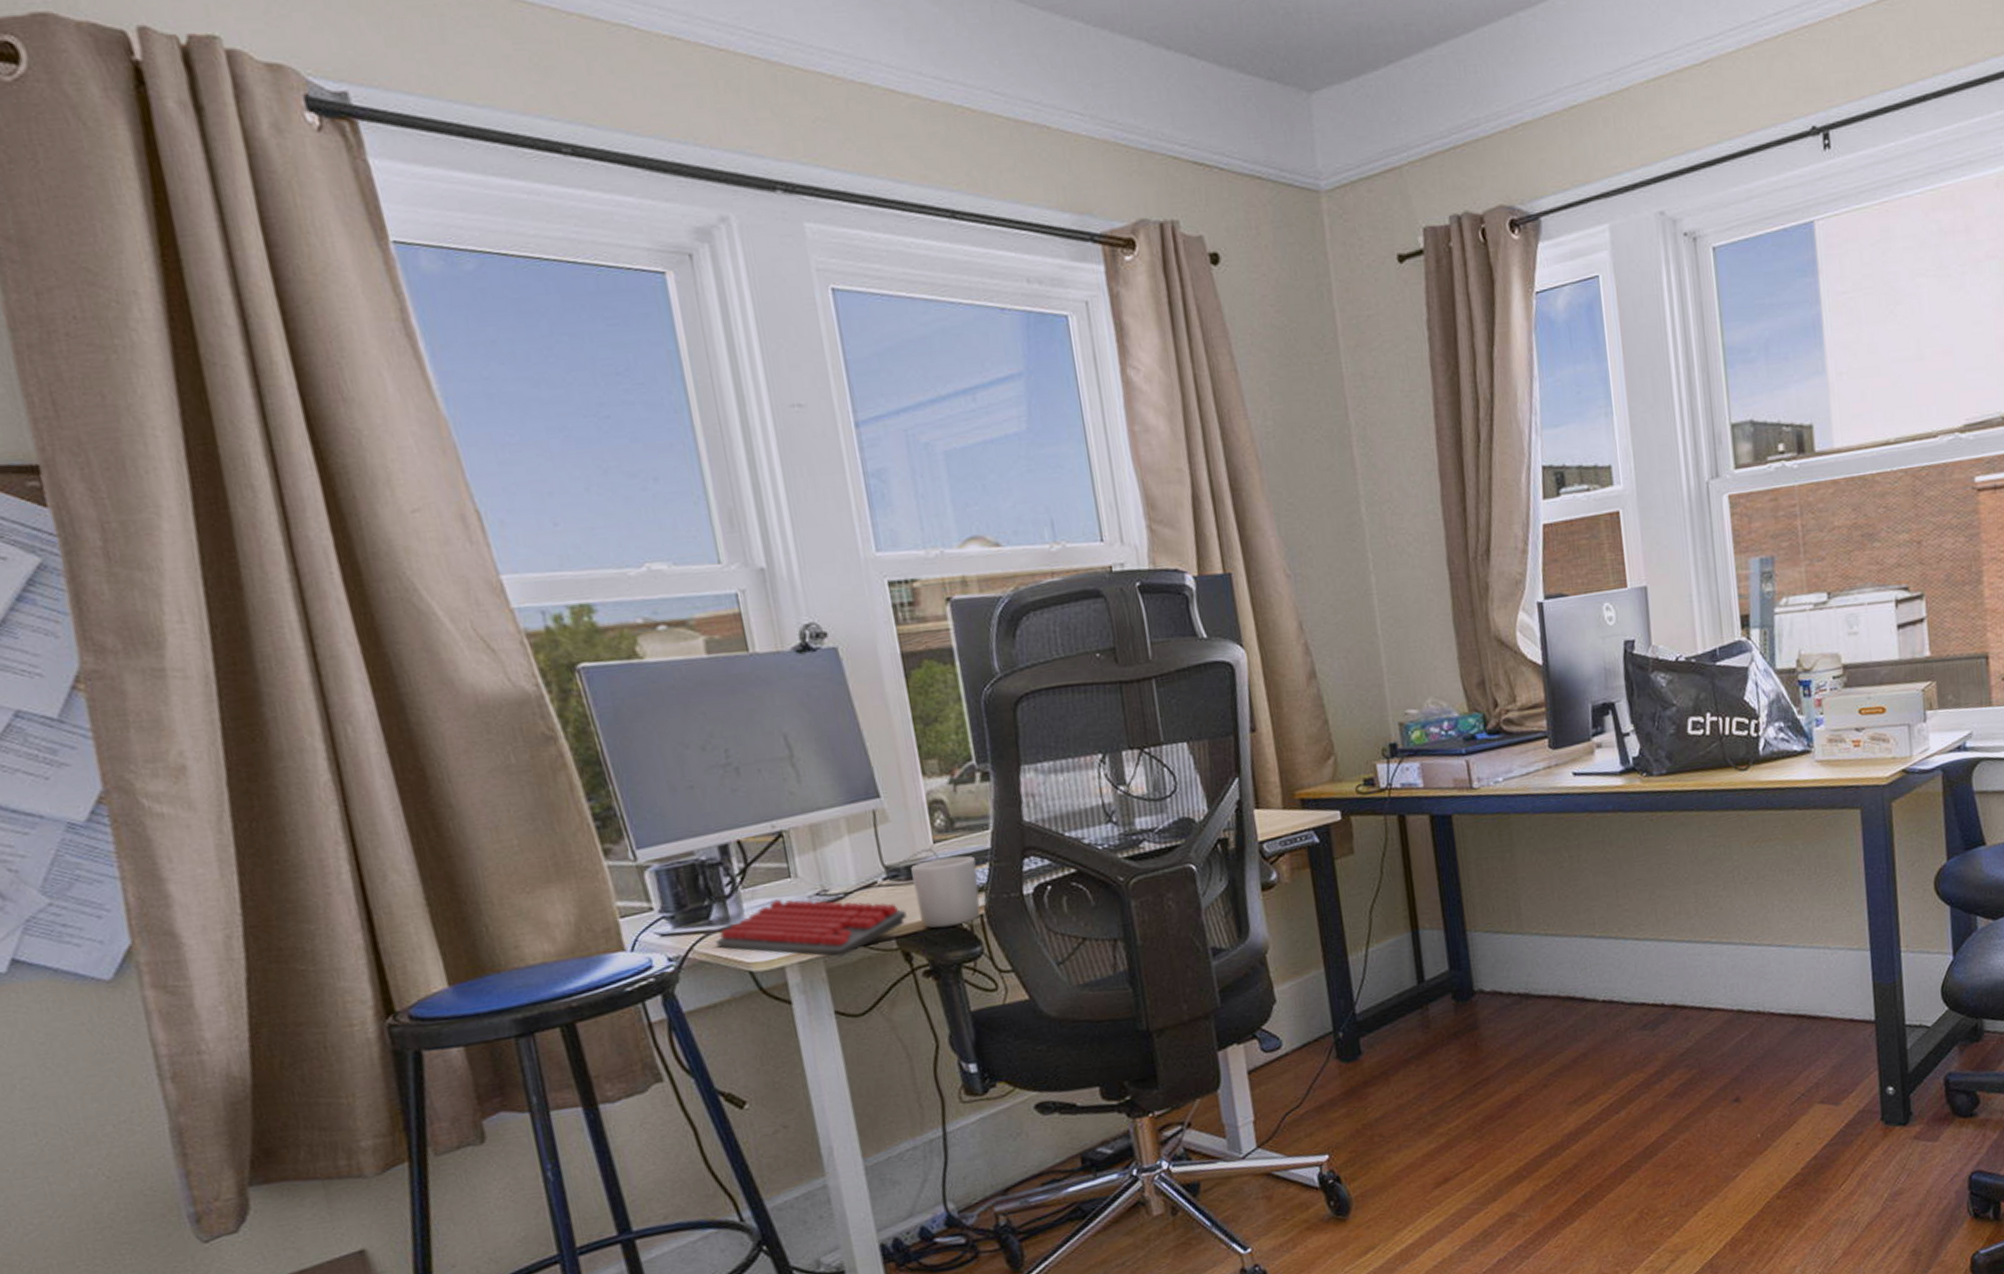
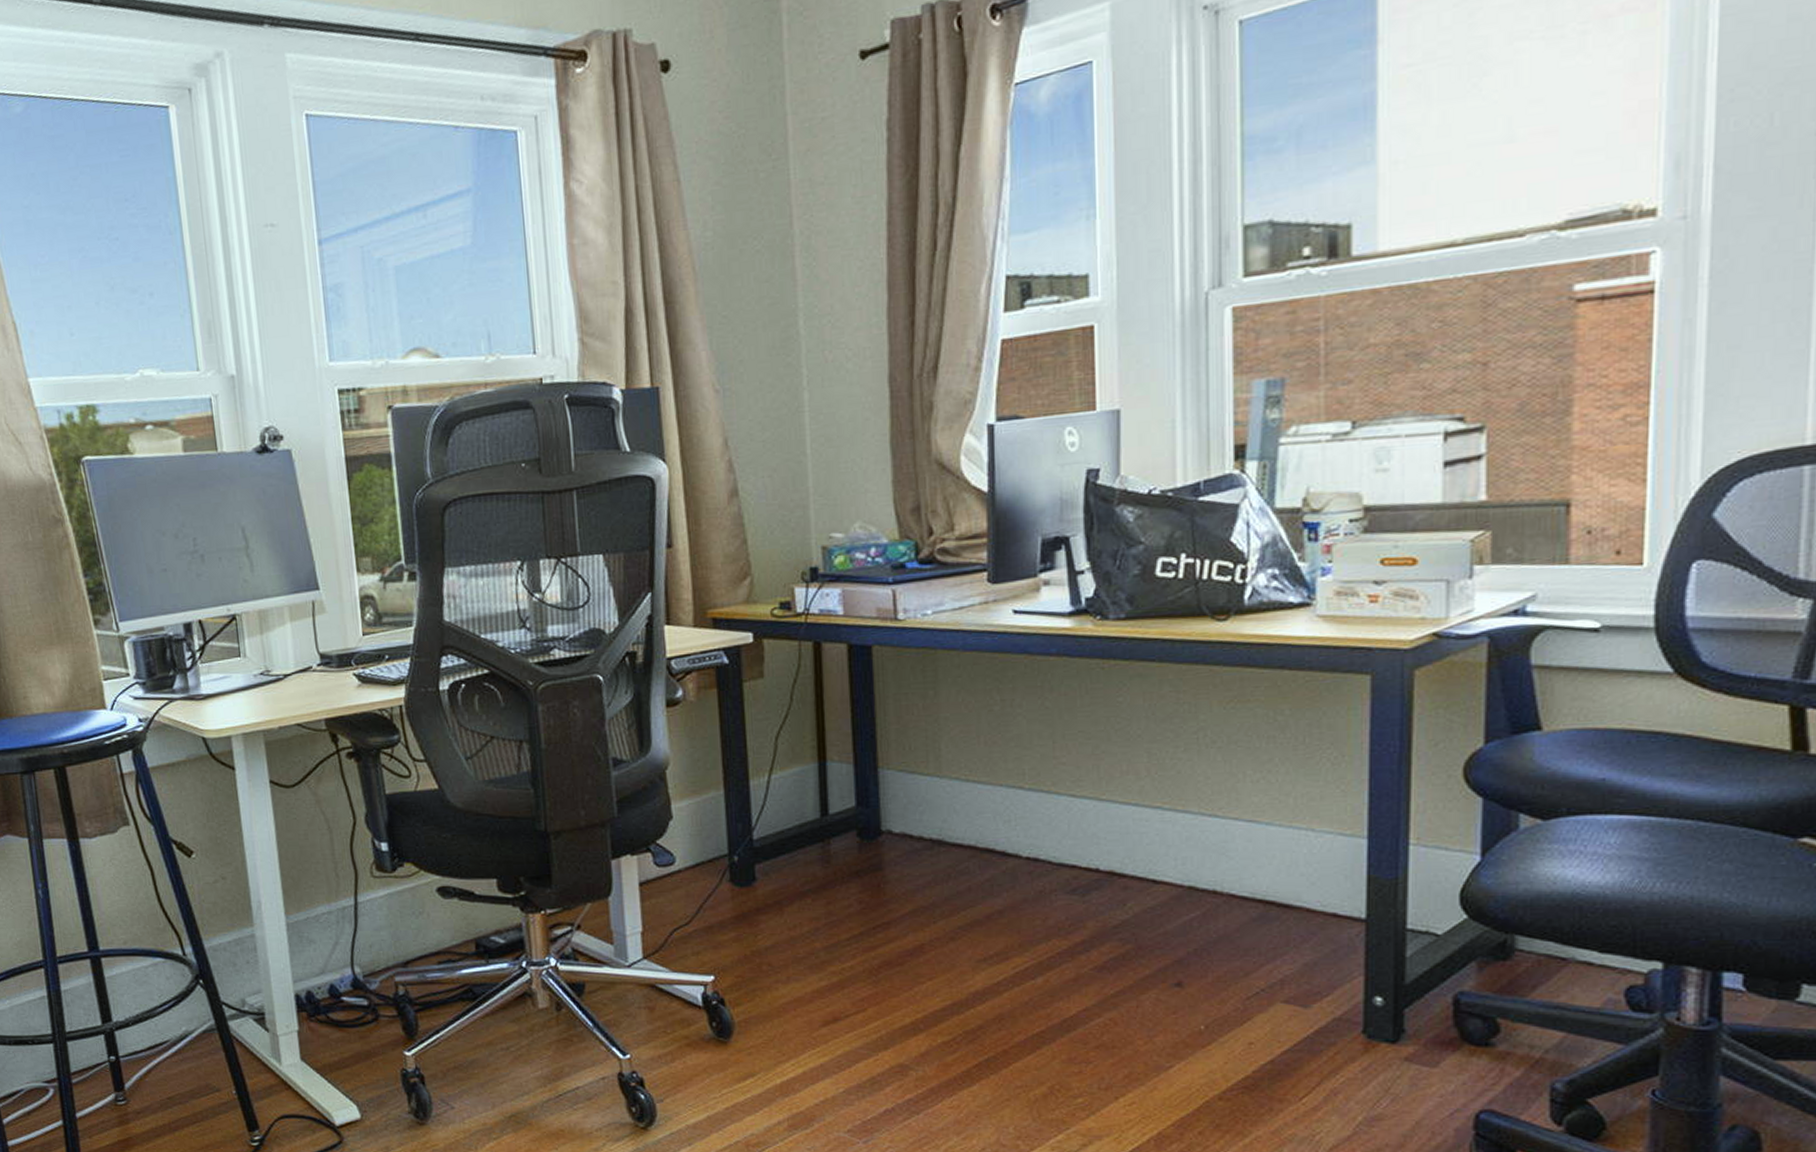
computer keyboard: present [715,848,939,957] -> none [176,640,367,732]
mug: present [911,855,981,928] -> none [342,649,401,714]

